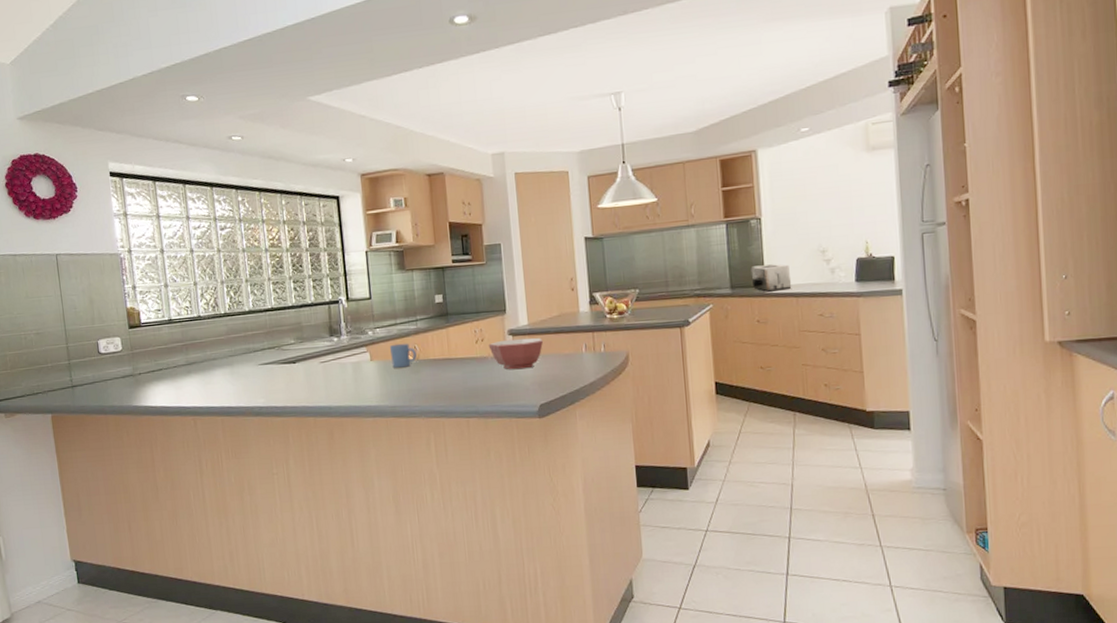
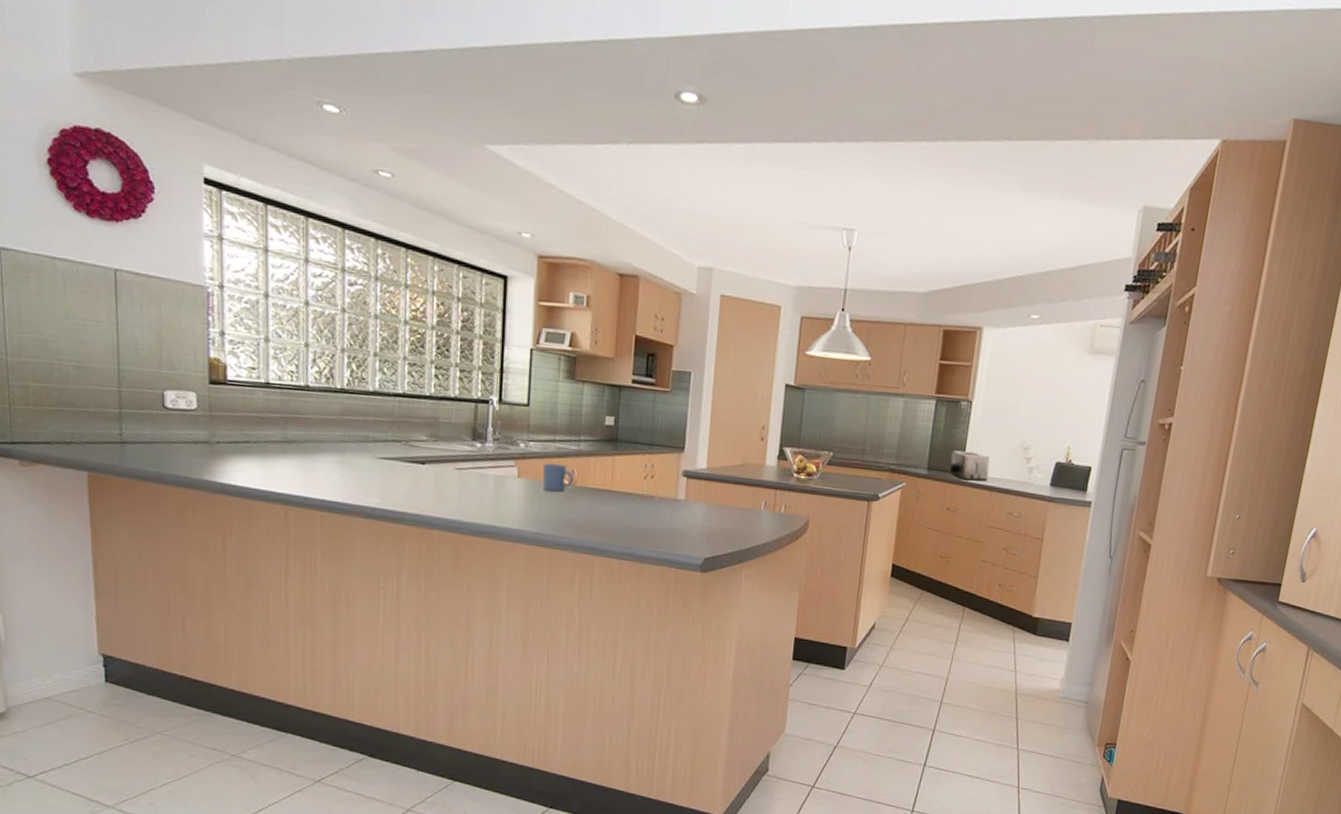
bowl: present [488,338,544,370] -> none [658,481,721,517]

